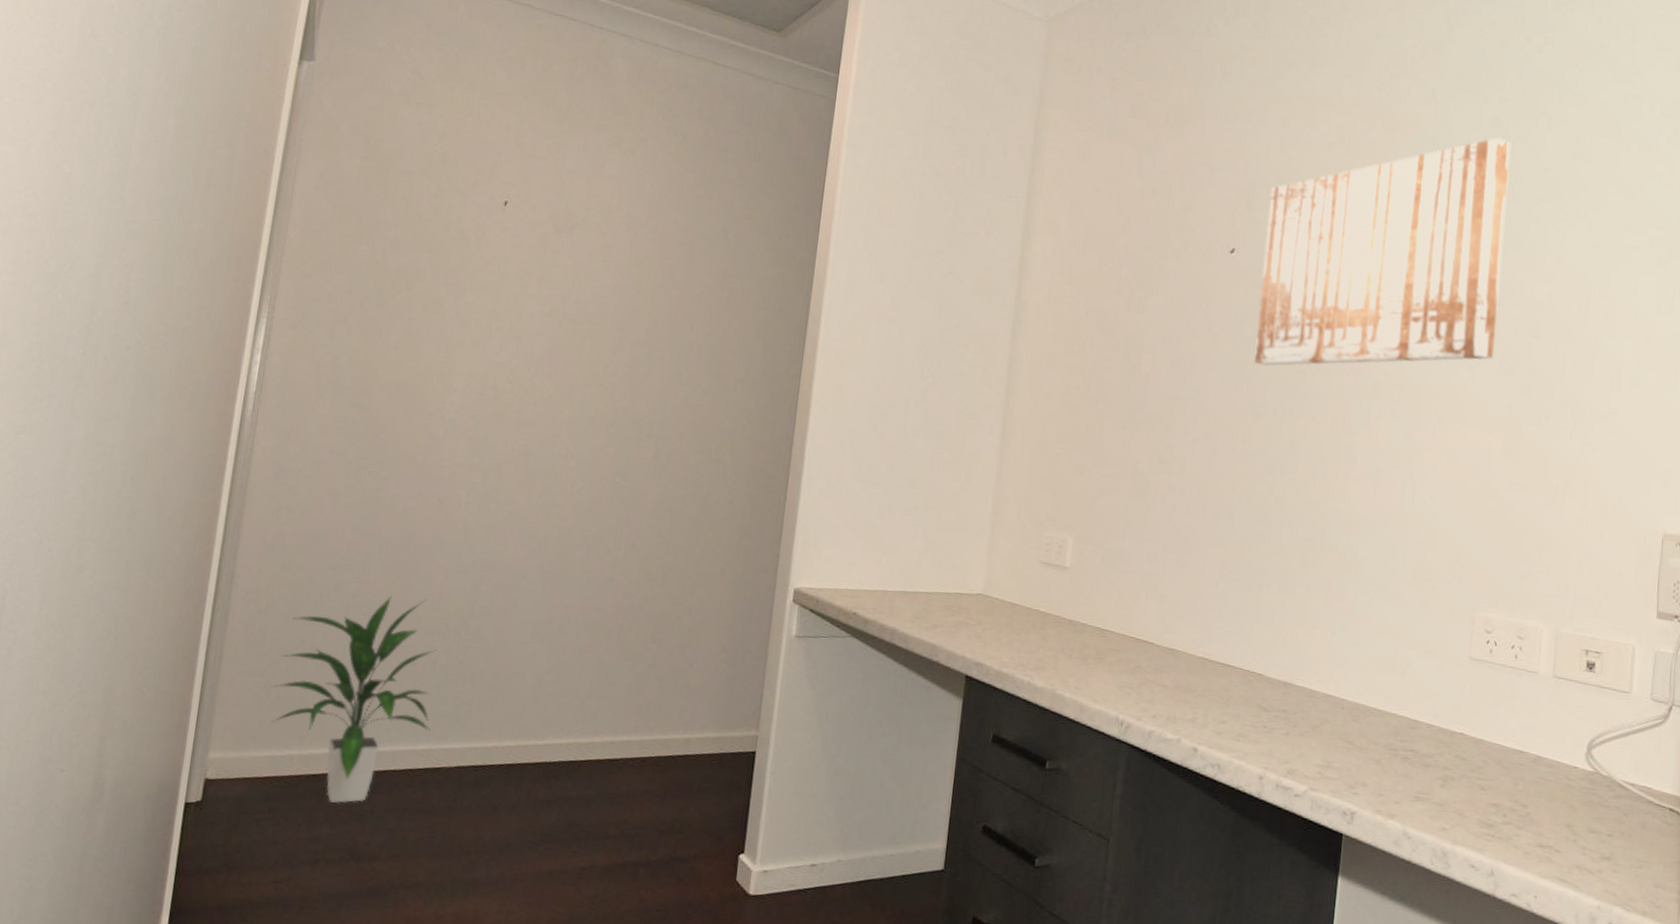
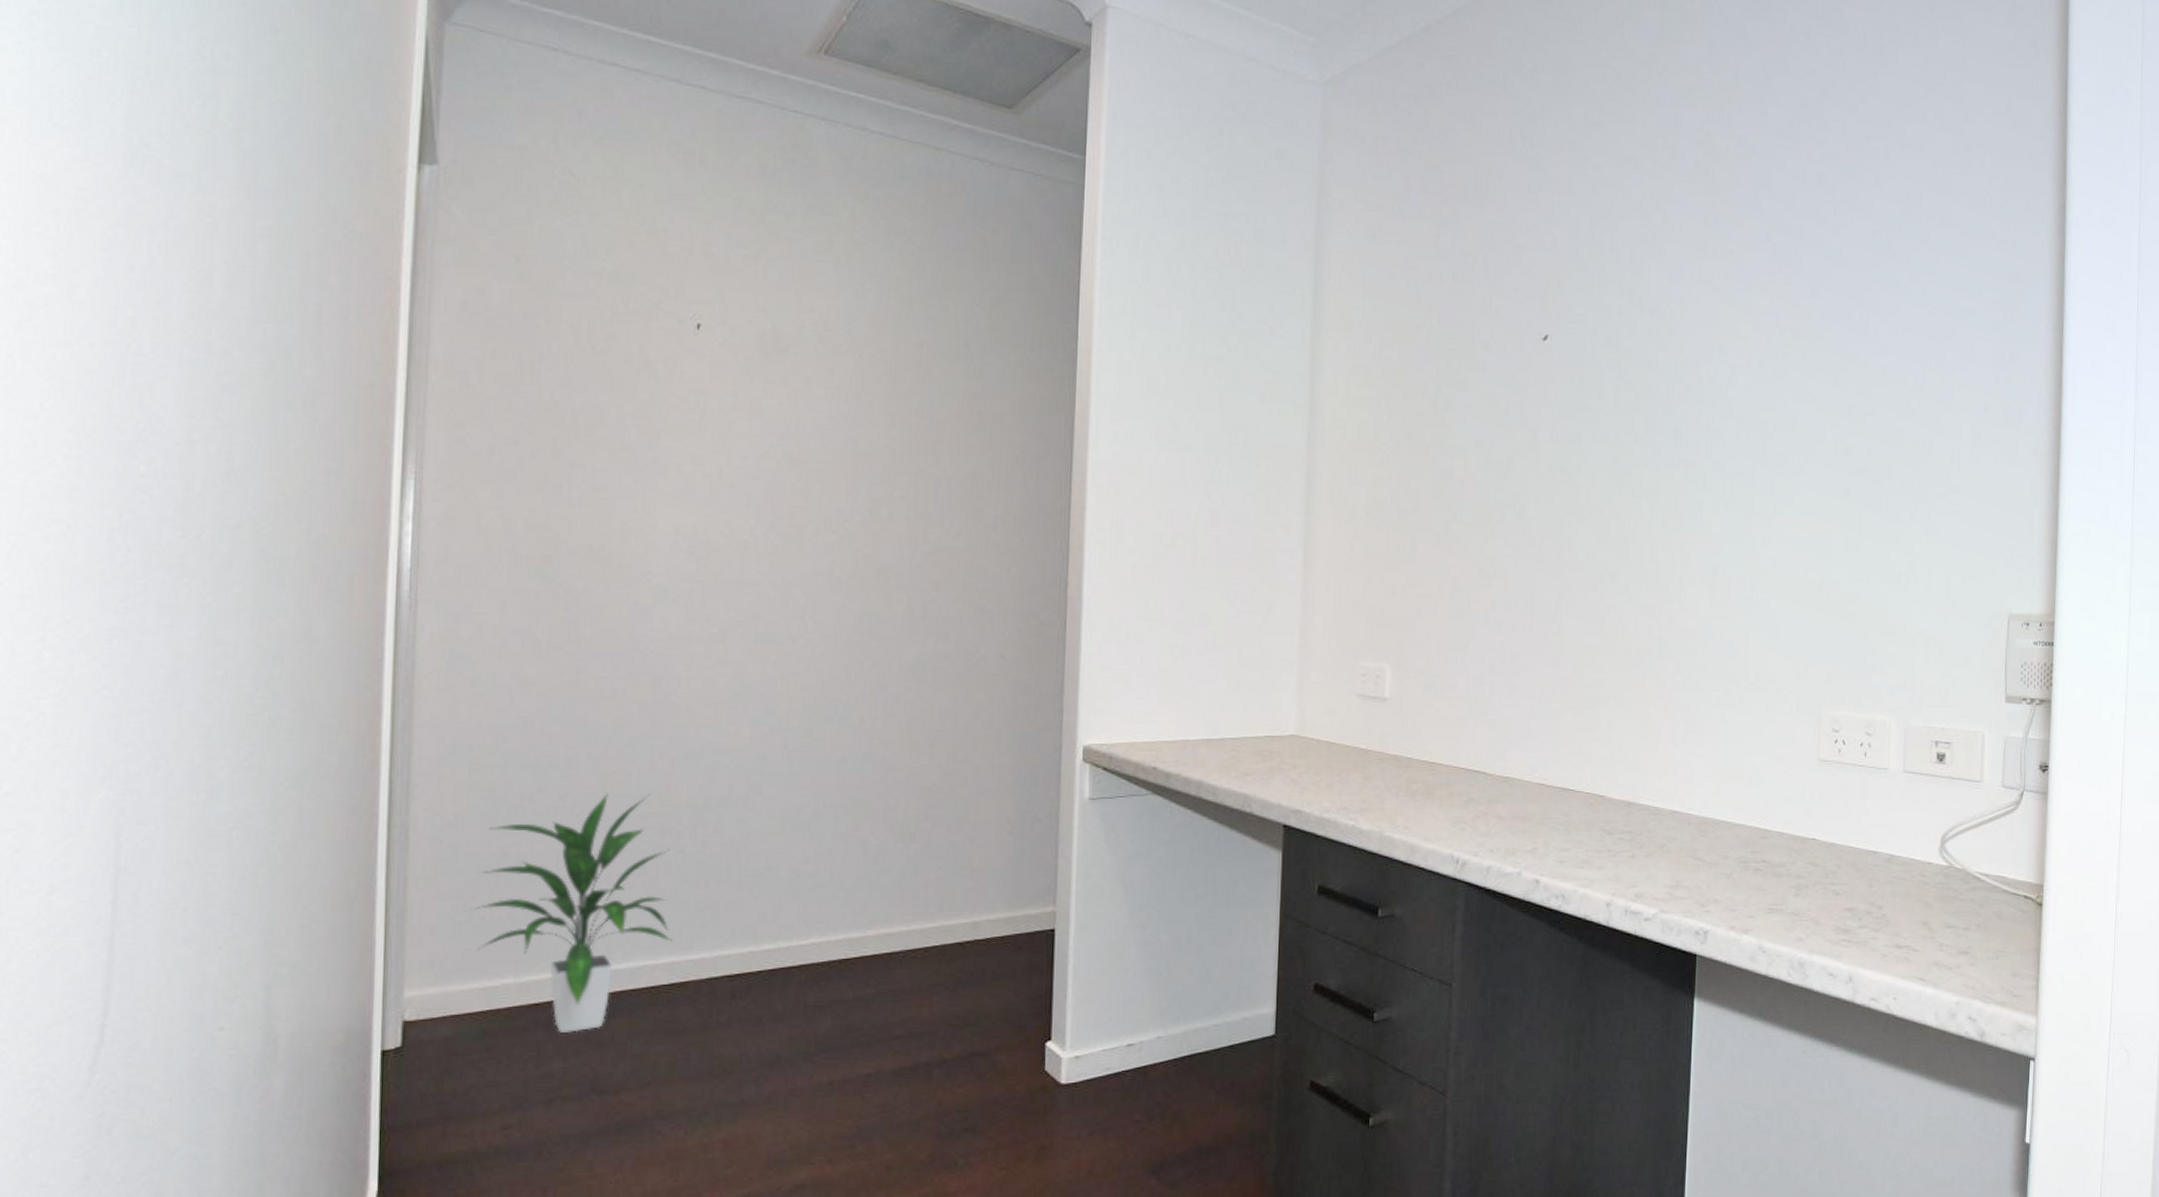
wall art: present [1254,137,1511,366] -> none [1576,197,1838,463]

